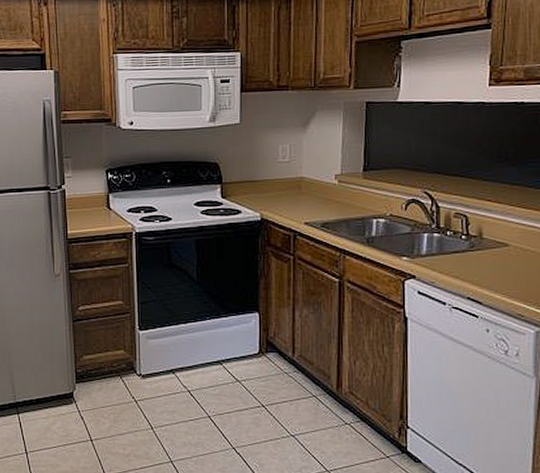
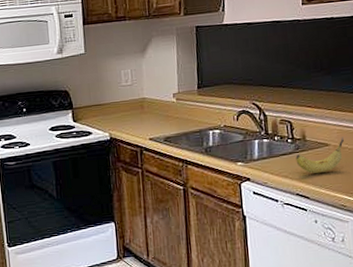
fruit: none [469,237,526,277] -> present [296,137,344,174]

